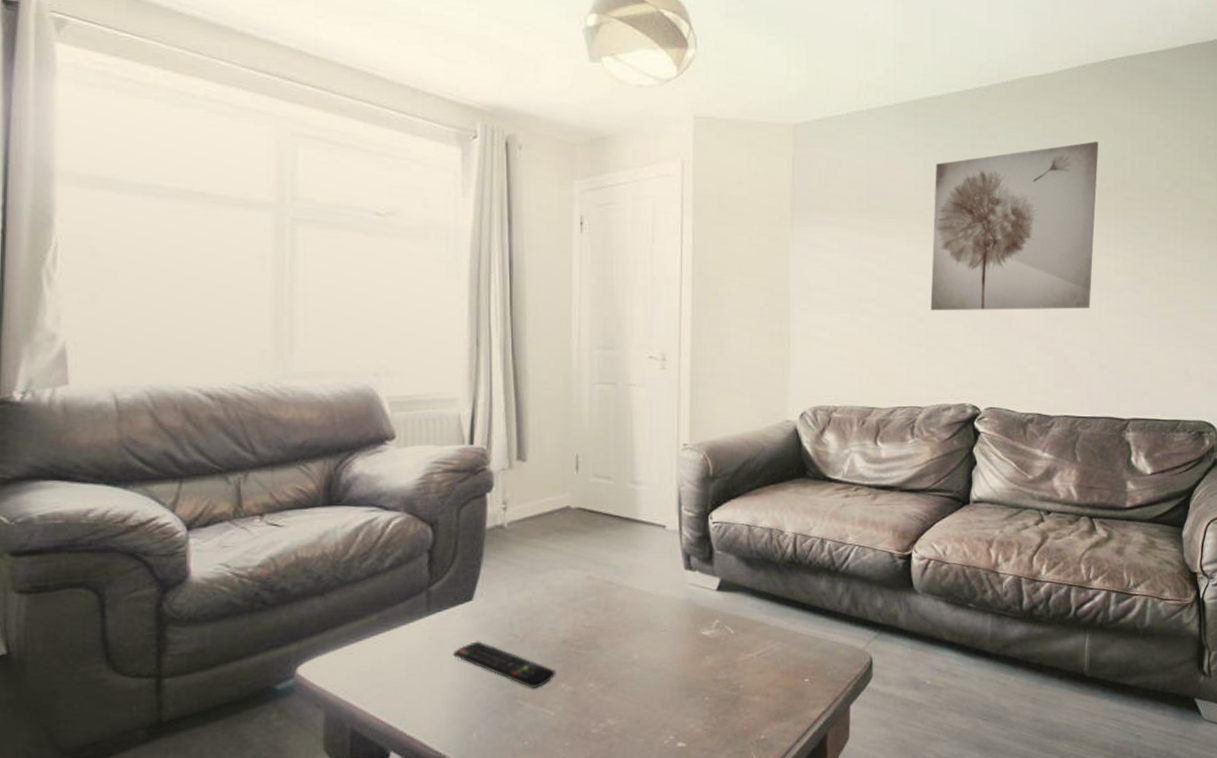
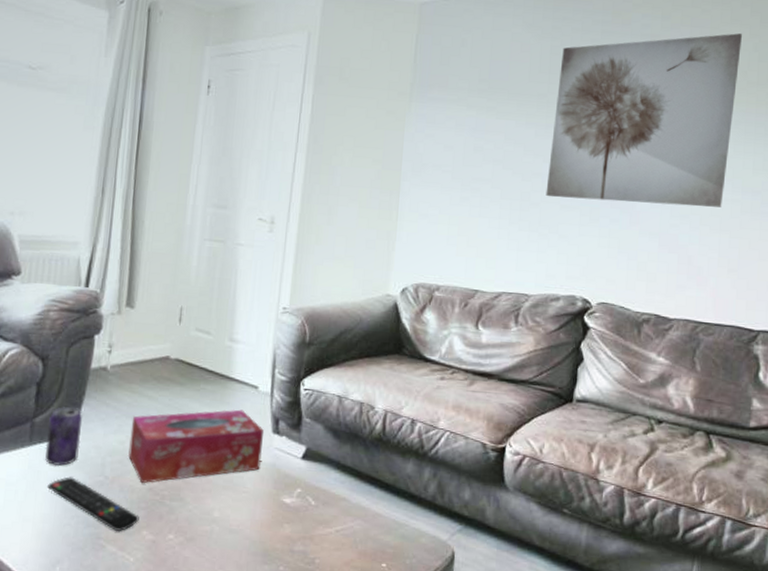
beverage can: none [446,570,484,633] -> present [45,407,82,467]
tissue box: none [537,550,677,638] -> present [128,409,265,484]

